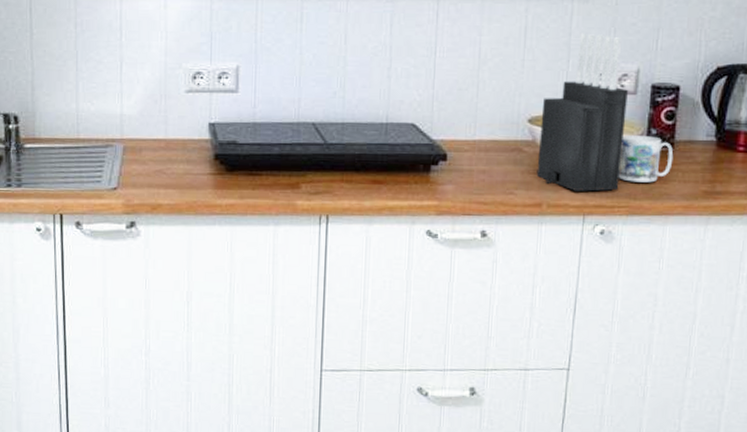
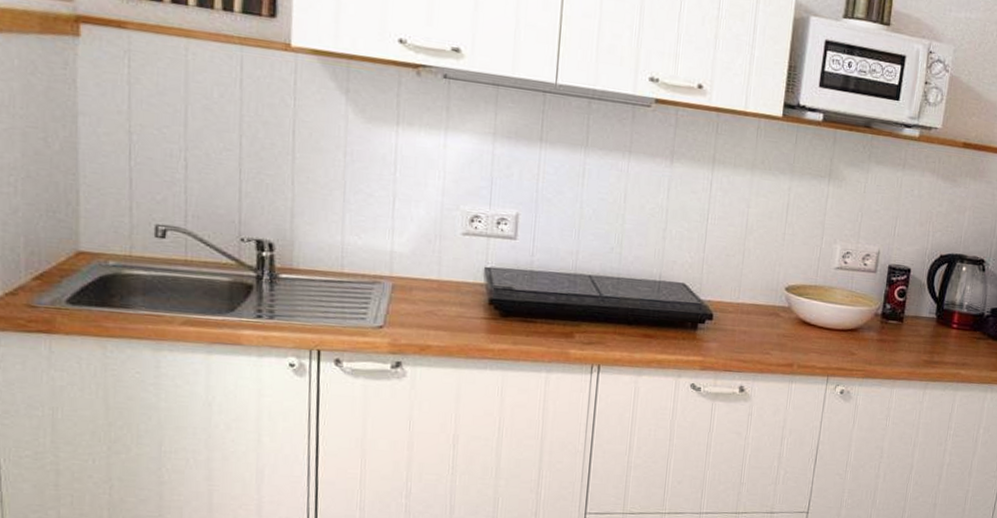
knife block: present [536,33,628,192] -> none [790,214,870,356]
mug: present [618,134,674,183] -> none [857,307,903,351]

